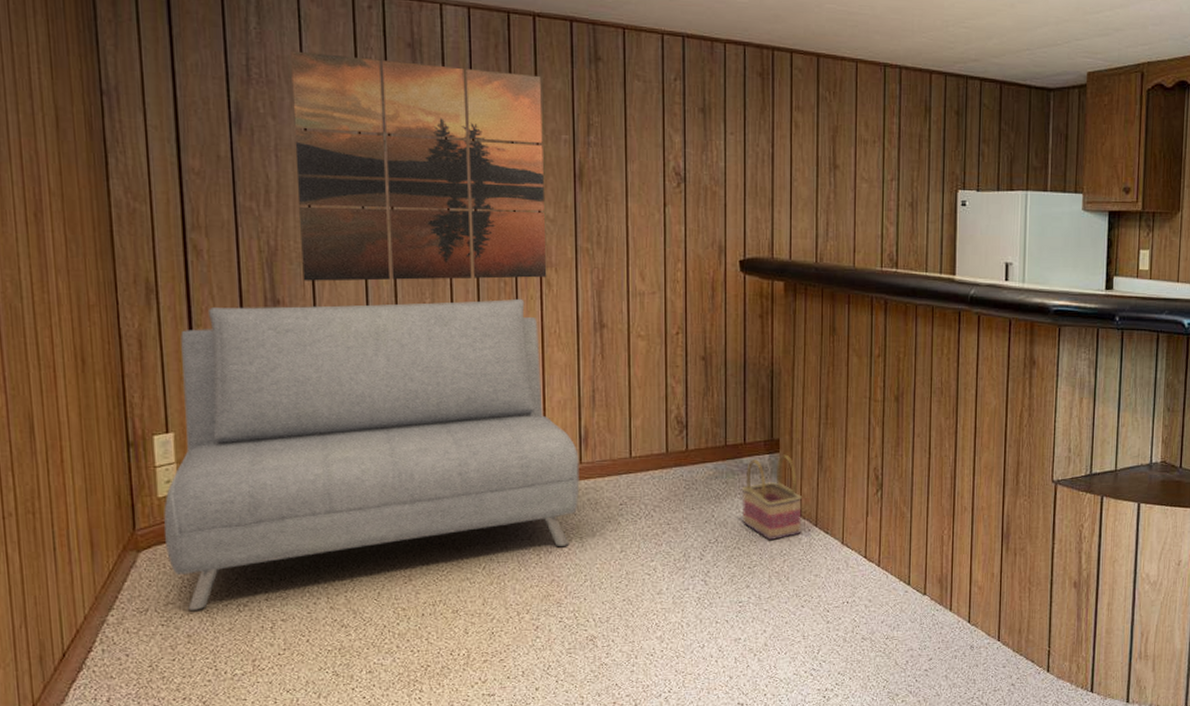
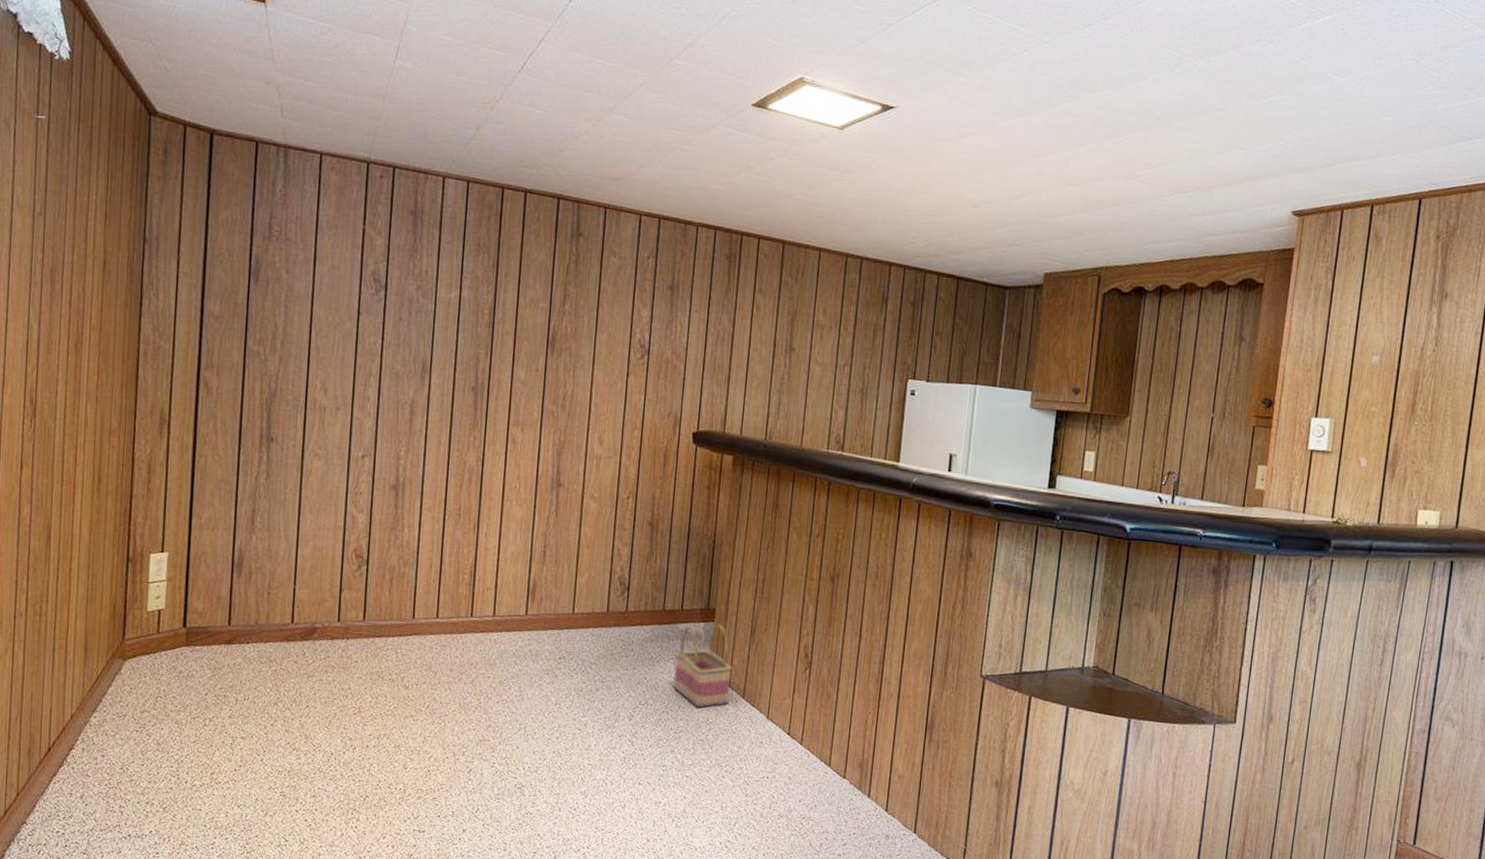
sofa: present [164,298,580,610] -> none [148,440,526,720]
wall art: present [290,50,547,281] -> none [296,212,527,435]

